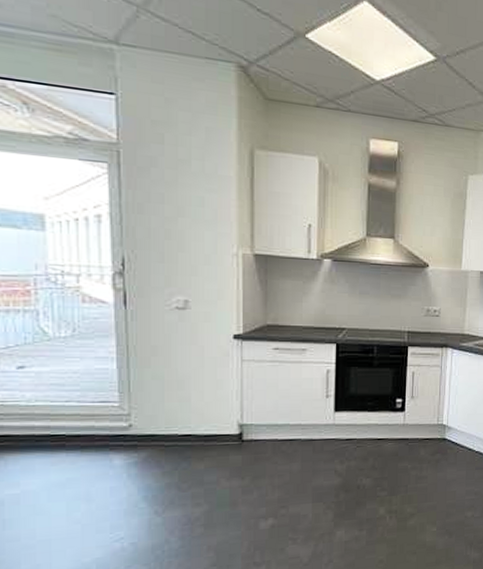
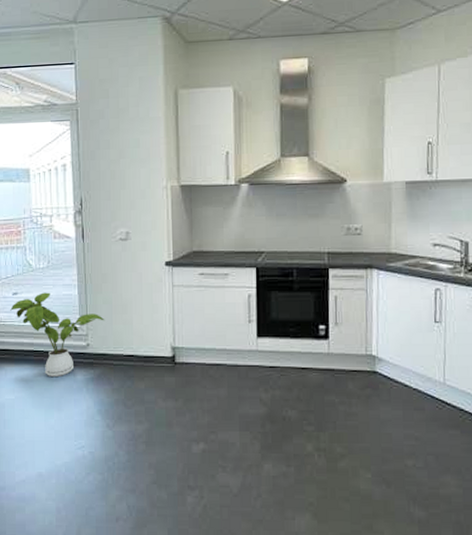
house plant: none [13,366,154,464] -> present [10,292,105,376]

